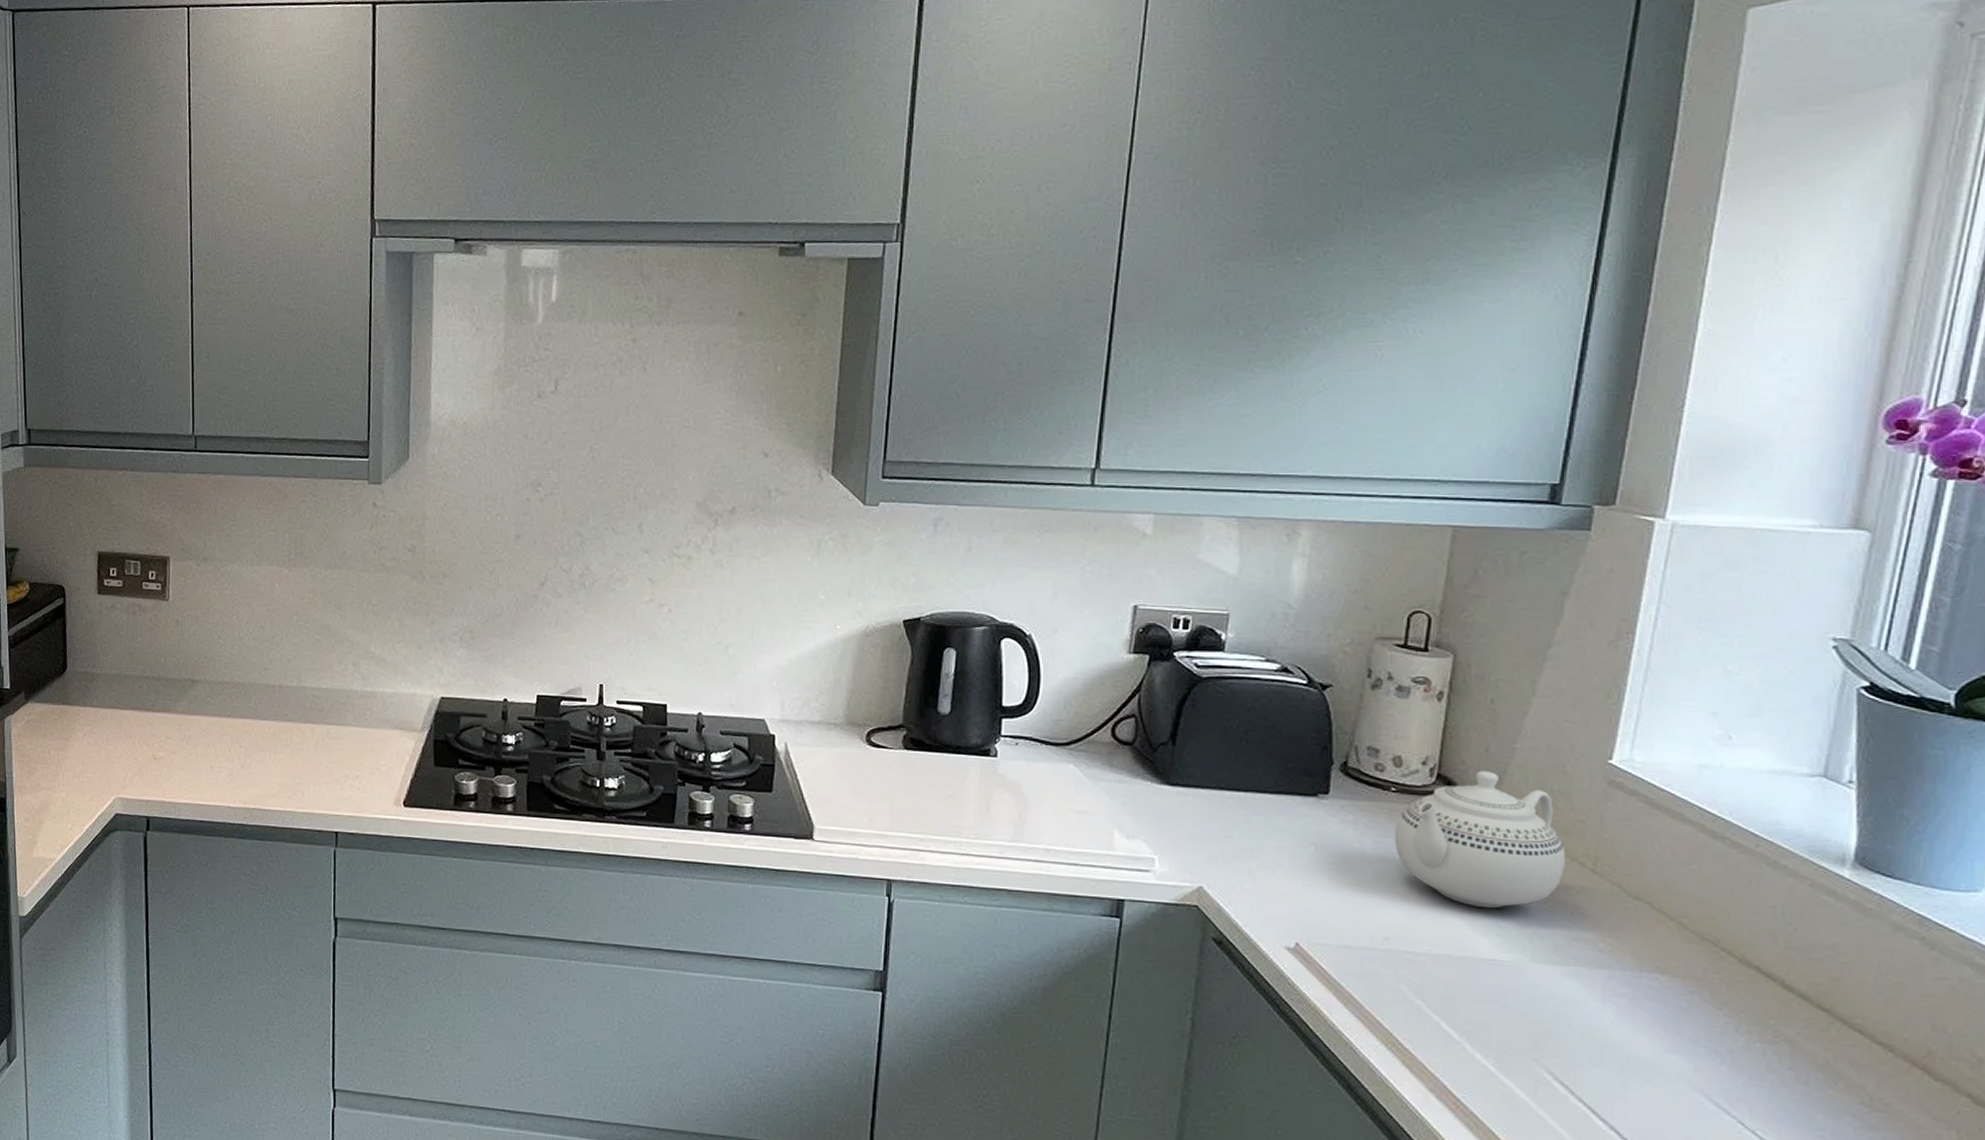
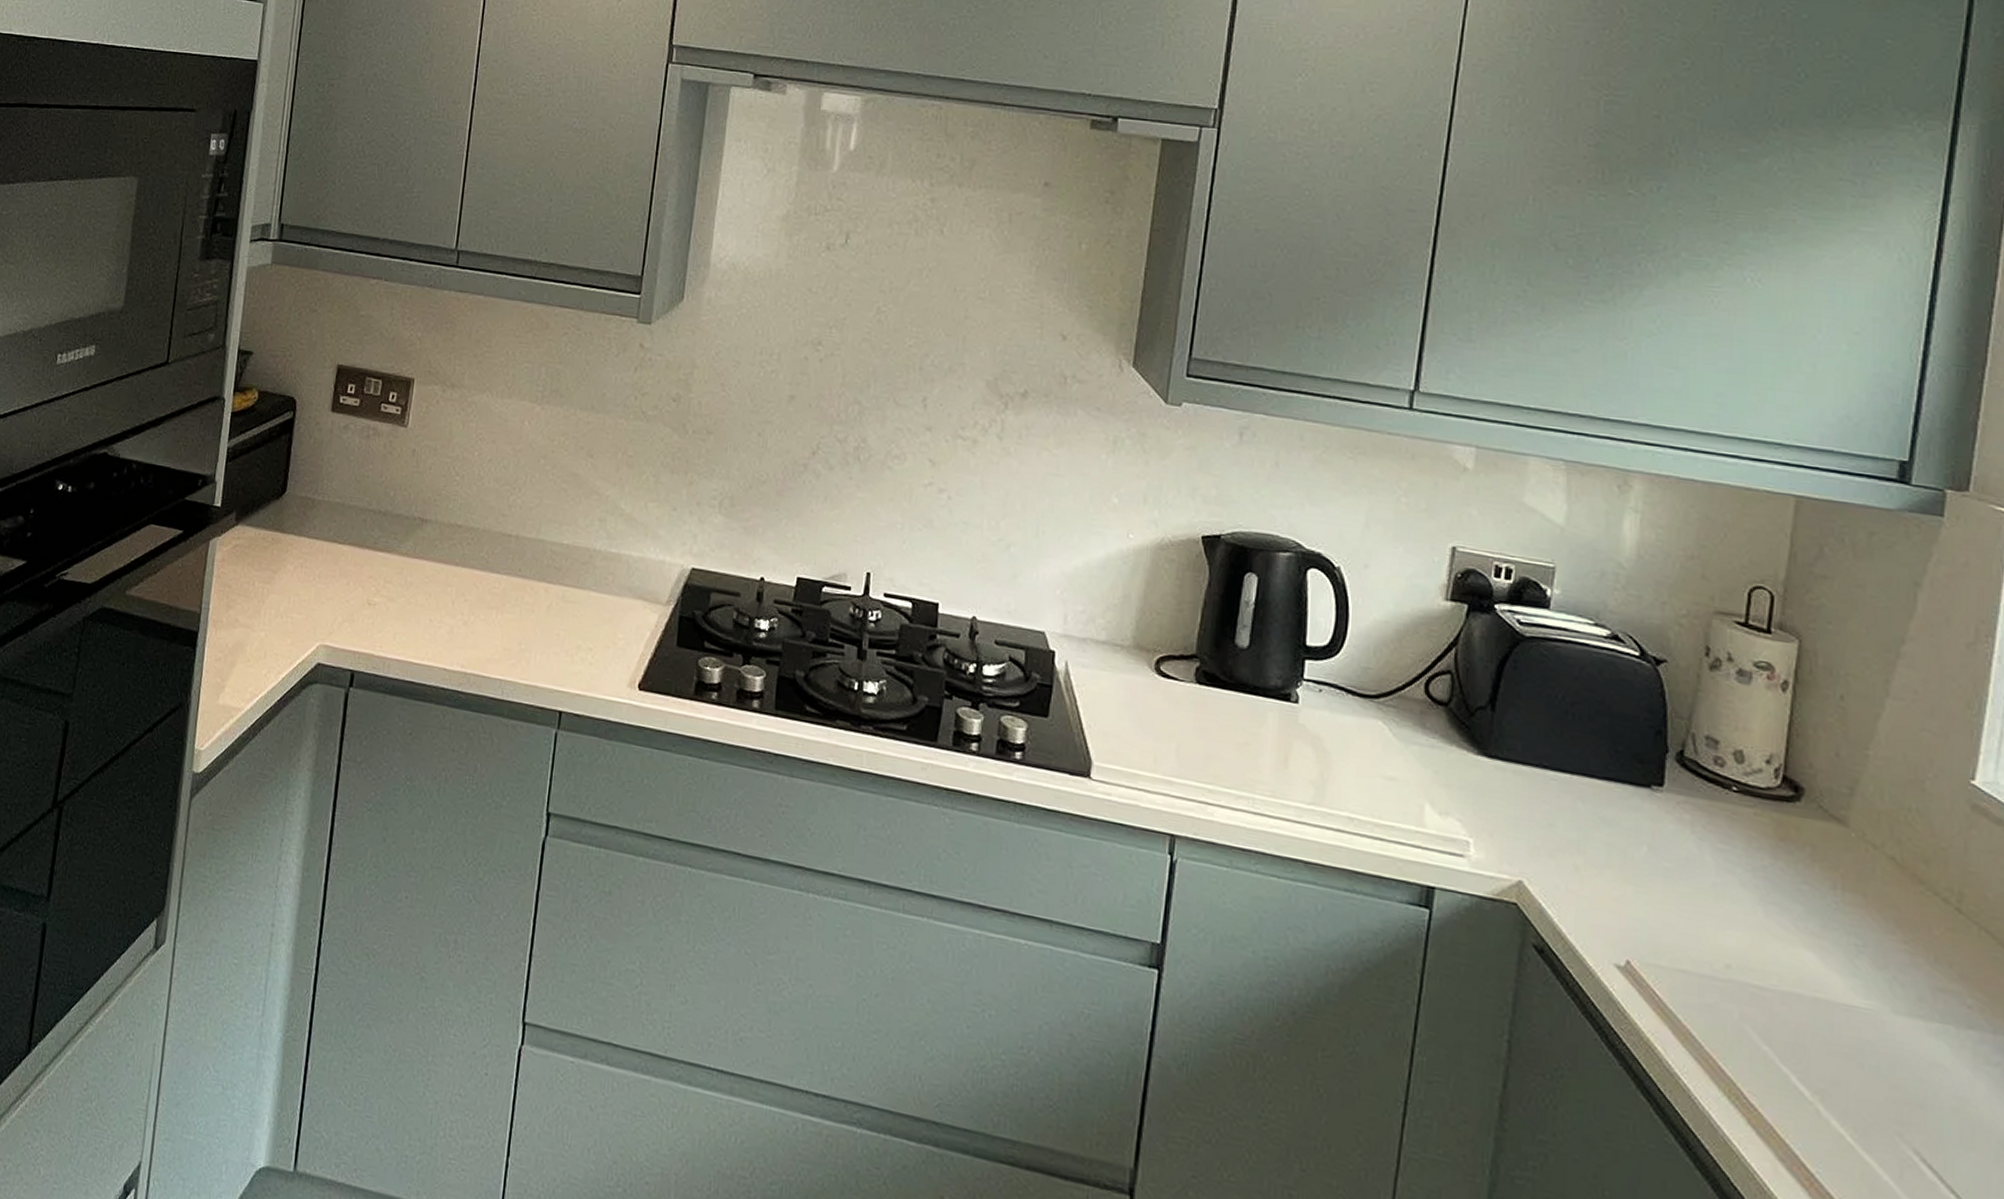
teapot: present [1394,771,1566,909] -> none [1736,777,1927,943]

